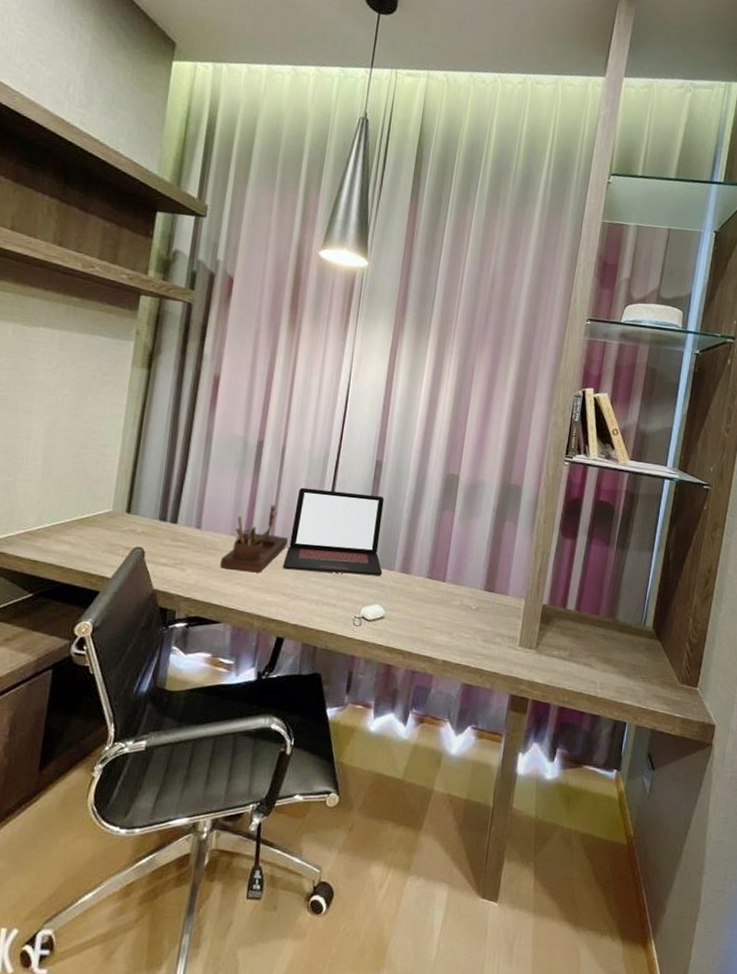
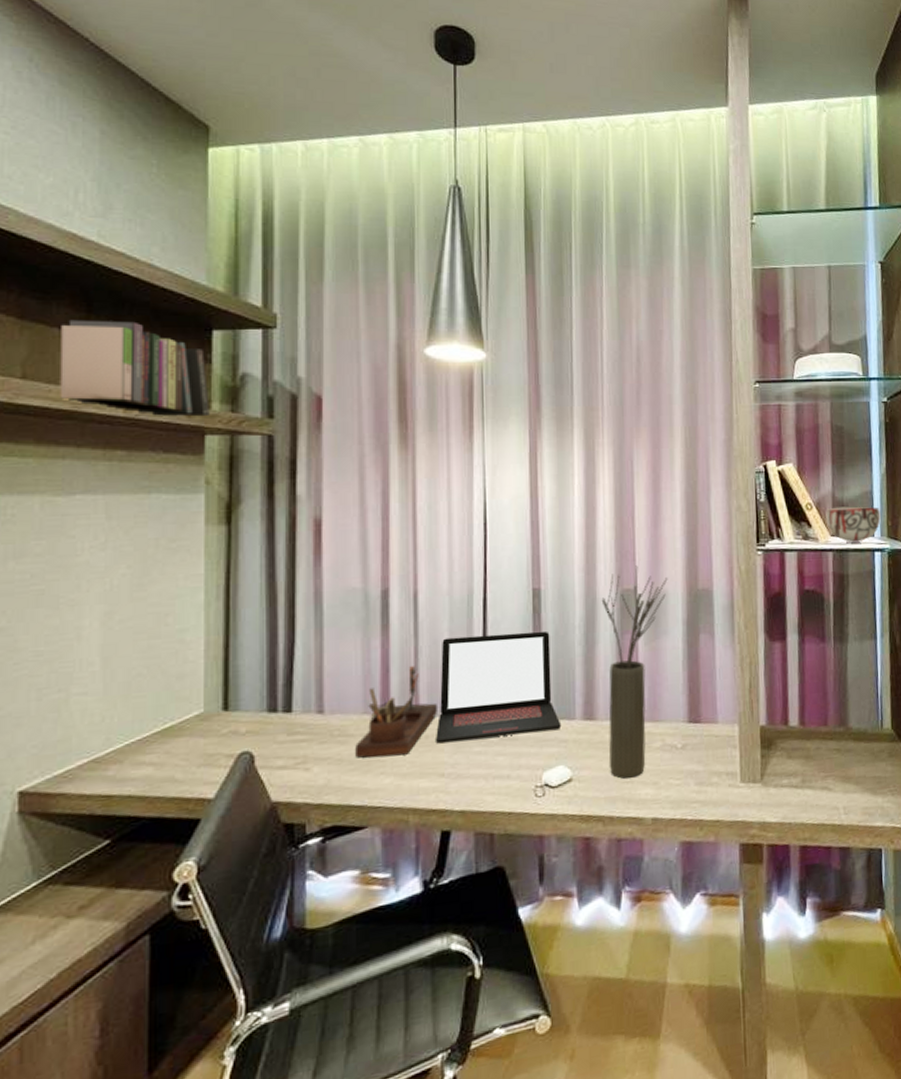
books: none [36,188,149,281] -> present [60,319,210,417]
vase: none [415,456,487,625] -> present [601,565,668,779]
decorative bowl: none [628,436,676,469] -> present [826,506,881,542]

